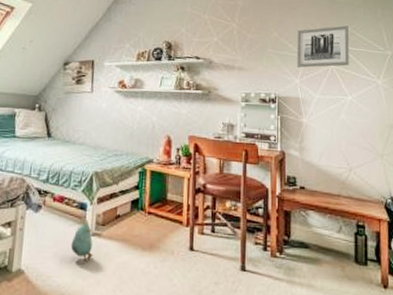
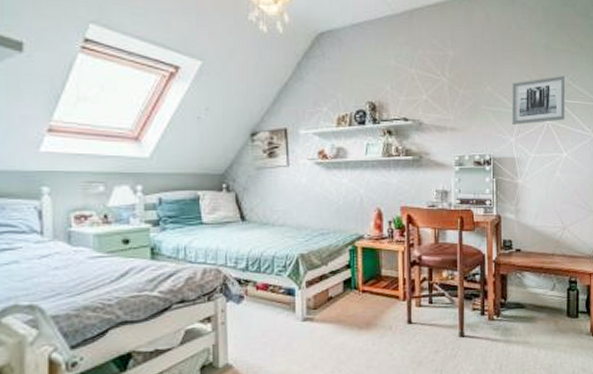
plush toy: present [70,215,94,263] -> none [281,301,308,349]

